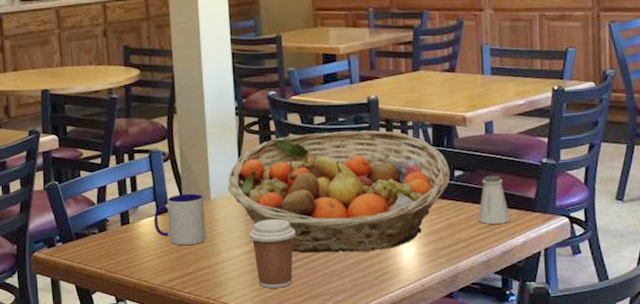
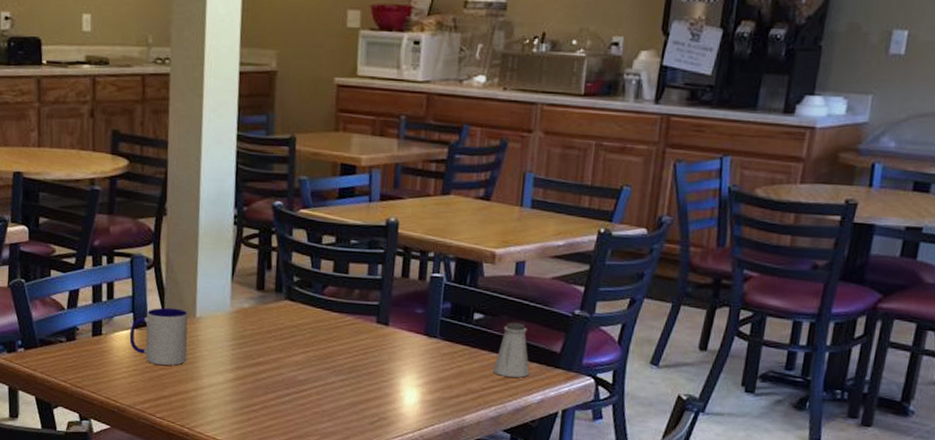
fruit basket: present [227,130,451,253] -> none [216,253,470,393]
coffee cup: present [249,218,296,288] -> none [234,345,288,423]

